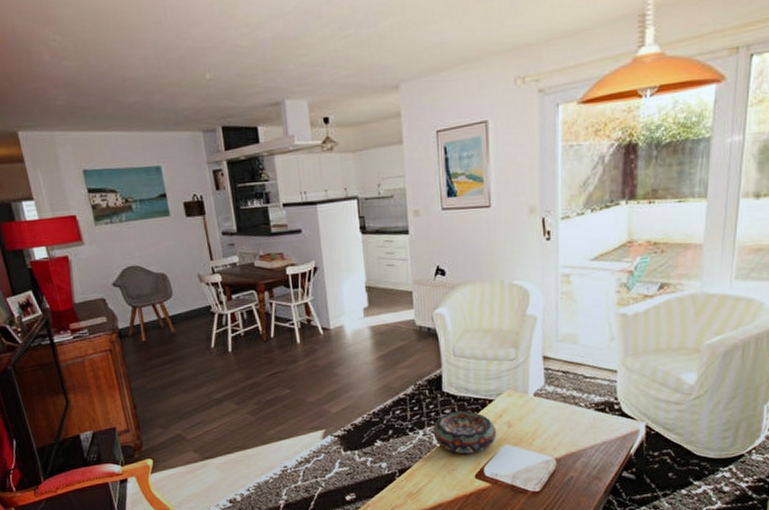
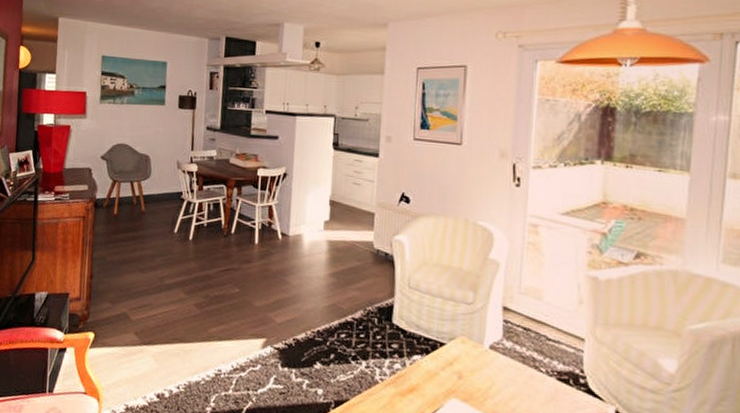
decorative bowl: present [433,411,497,454] -> none [376,348,446,400]

